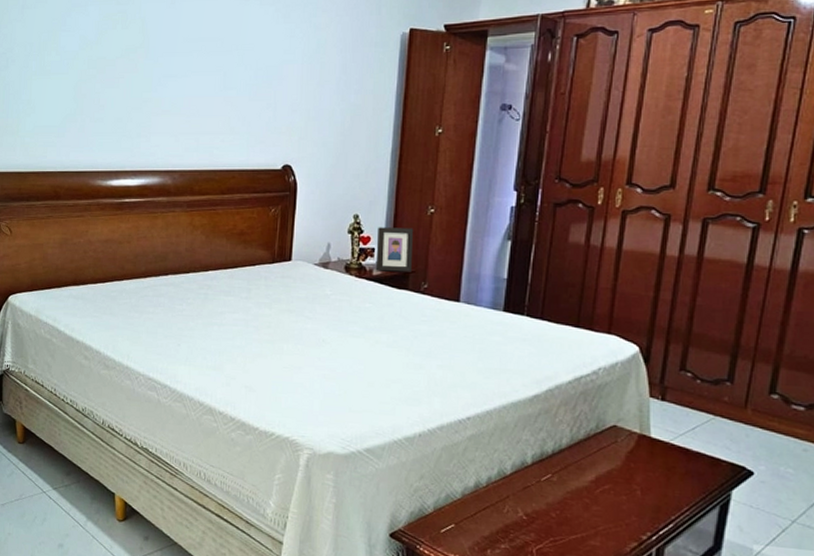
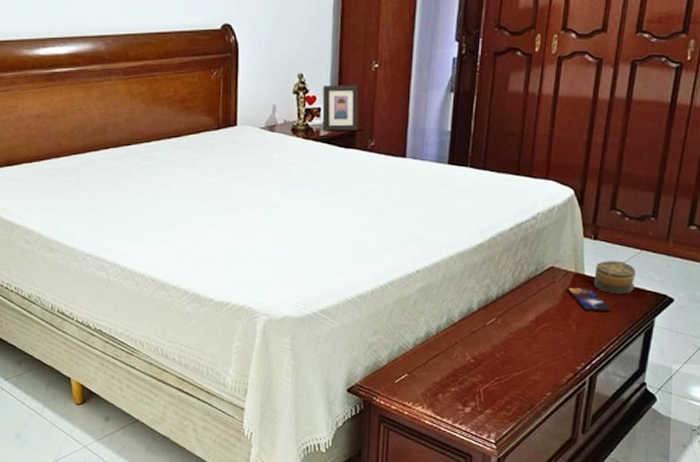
smartphone: none [631,450,682,480] -> present [567,288,612,312]
decorative box: none [661,424,709,462] -> present [594,261,636,295]

